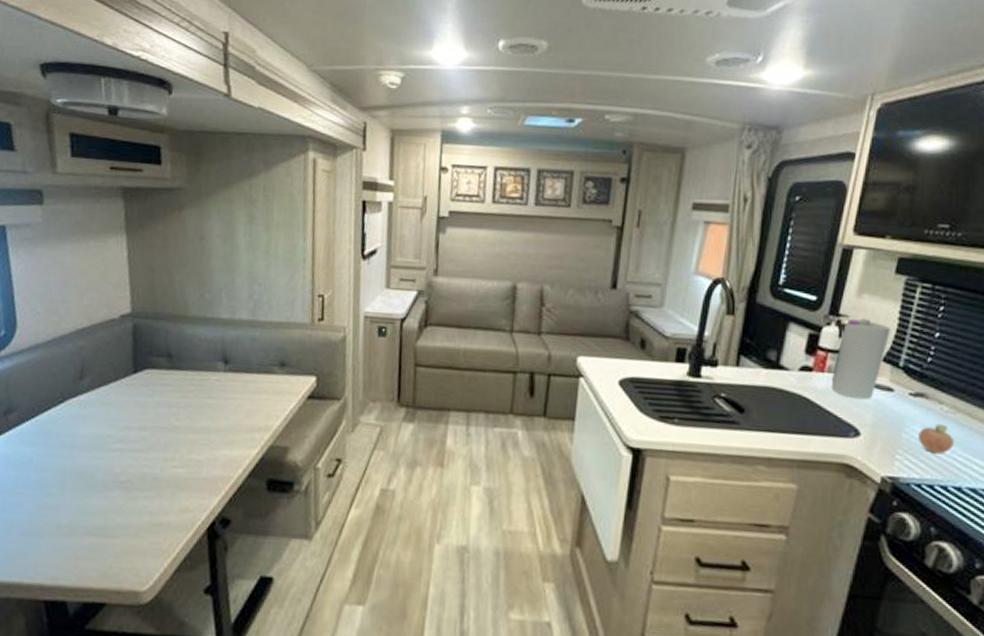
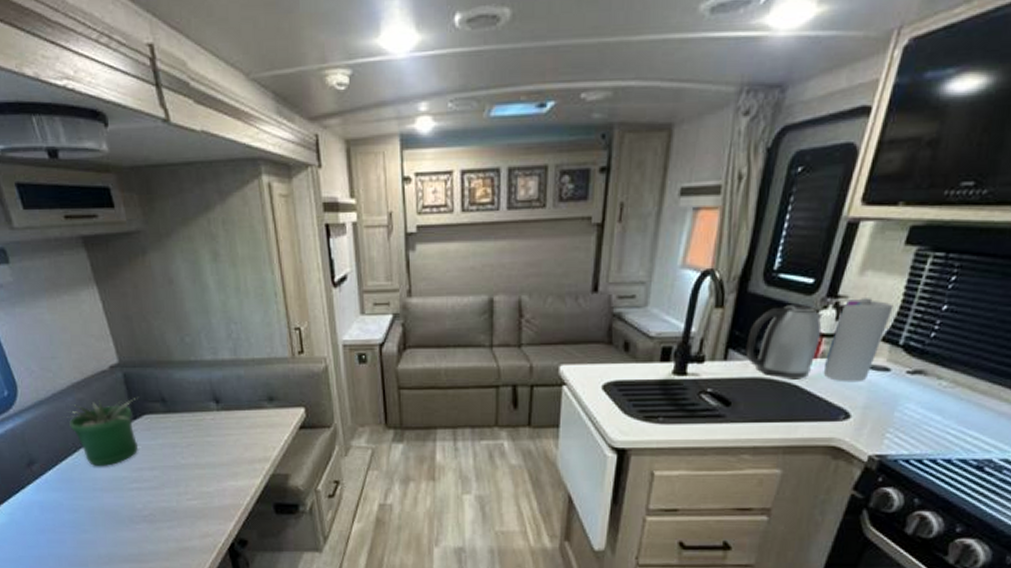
planter: none [55,349,145,422] -> present [61,396,139,466]
kettle: none [757,317,827,392] -> present [745,303,823,380]
fruit: present [918,423,954,454] -> none [911,399,949,429]

